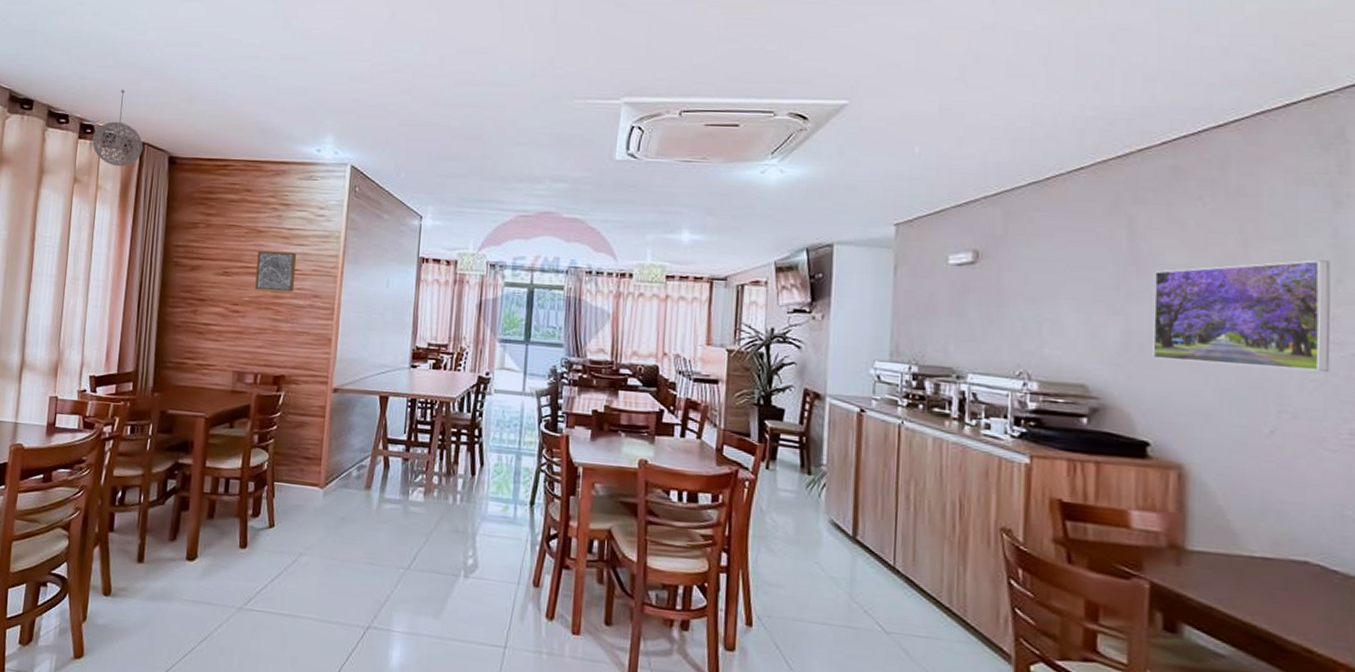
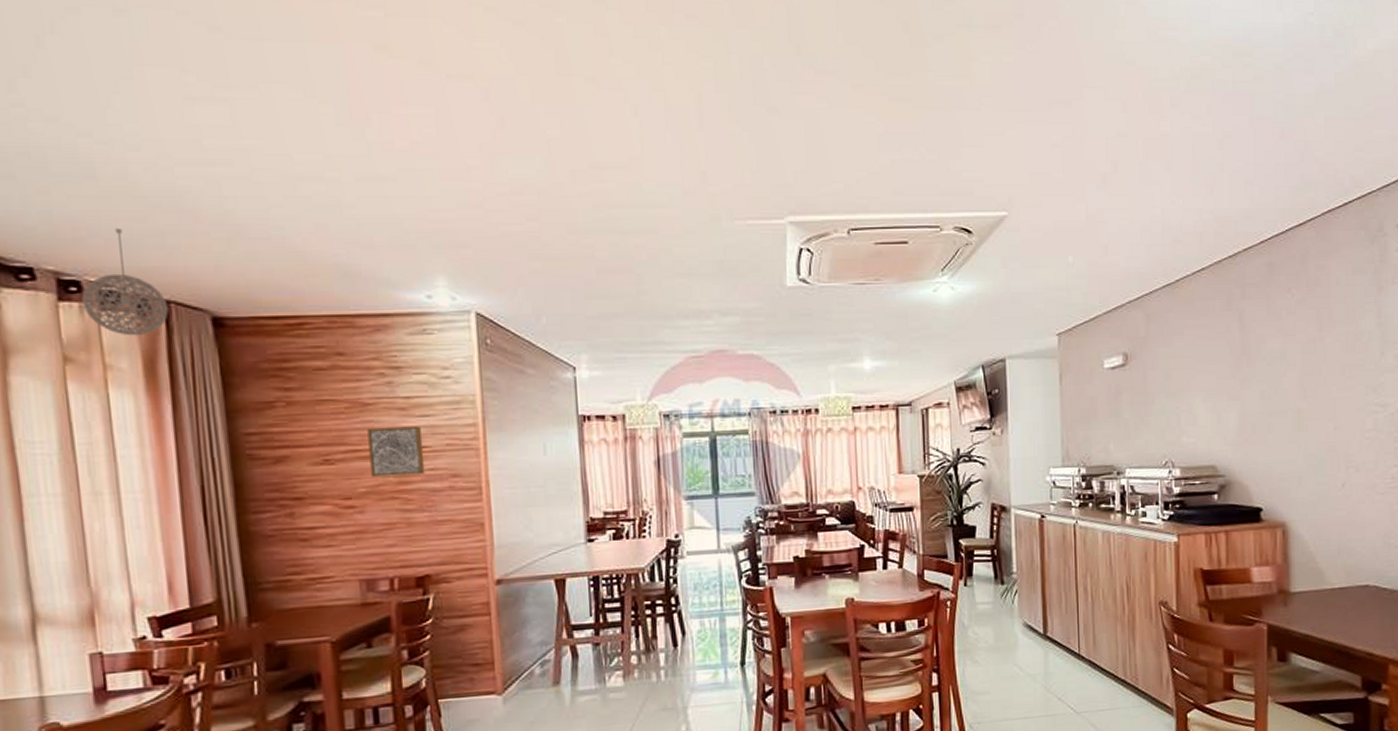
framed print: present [1152,260,1331,372] -> none [1259,337,1378,435]

